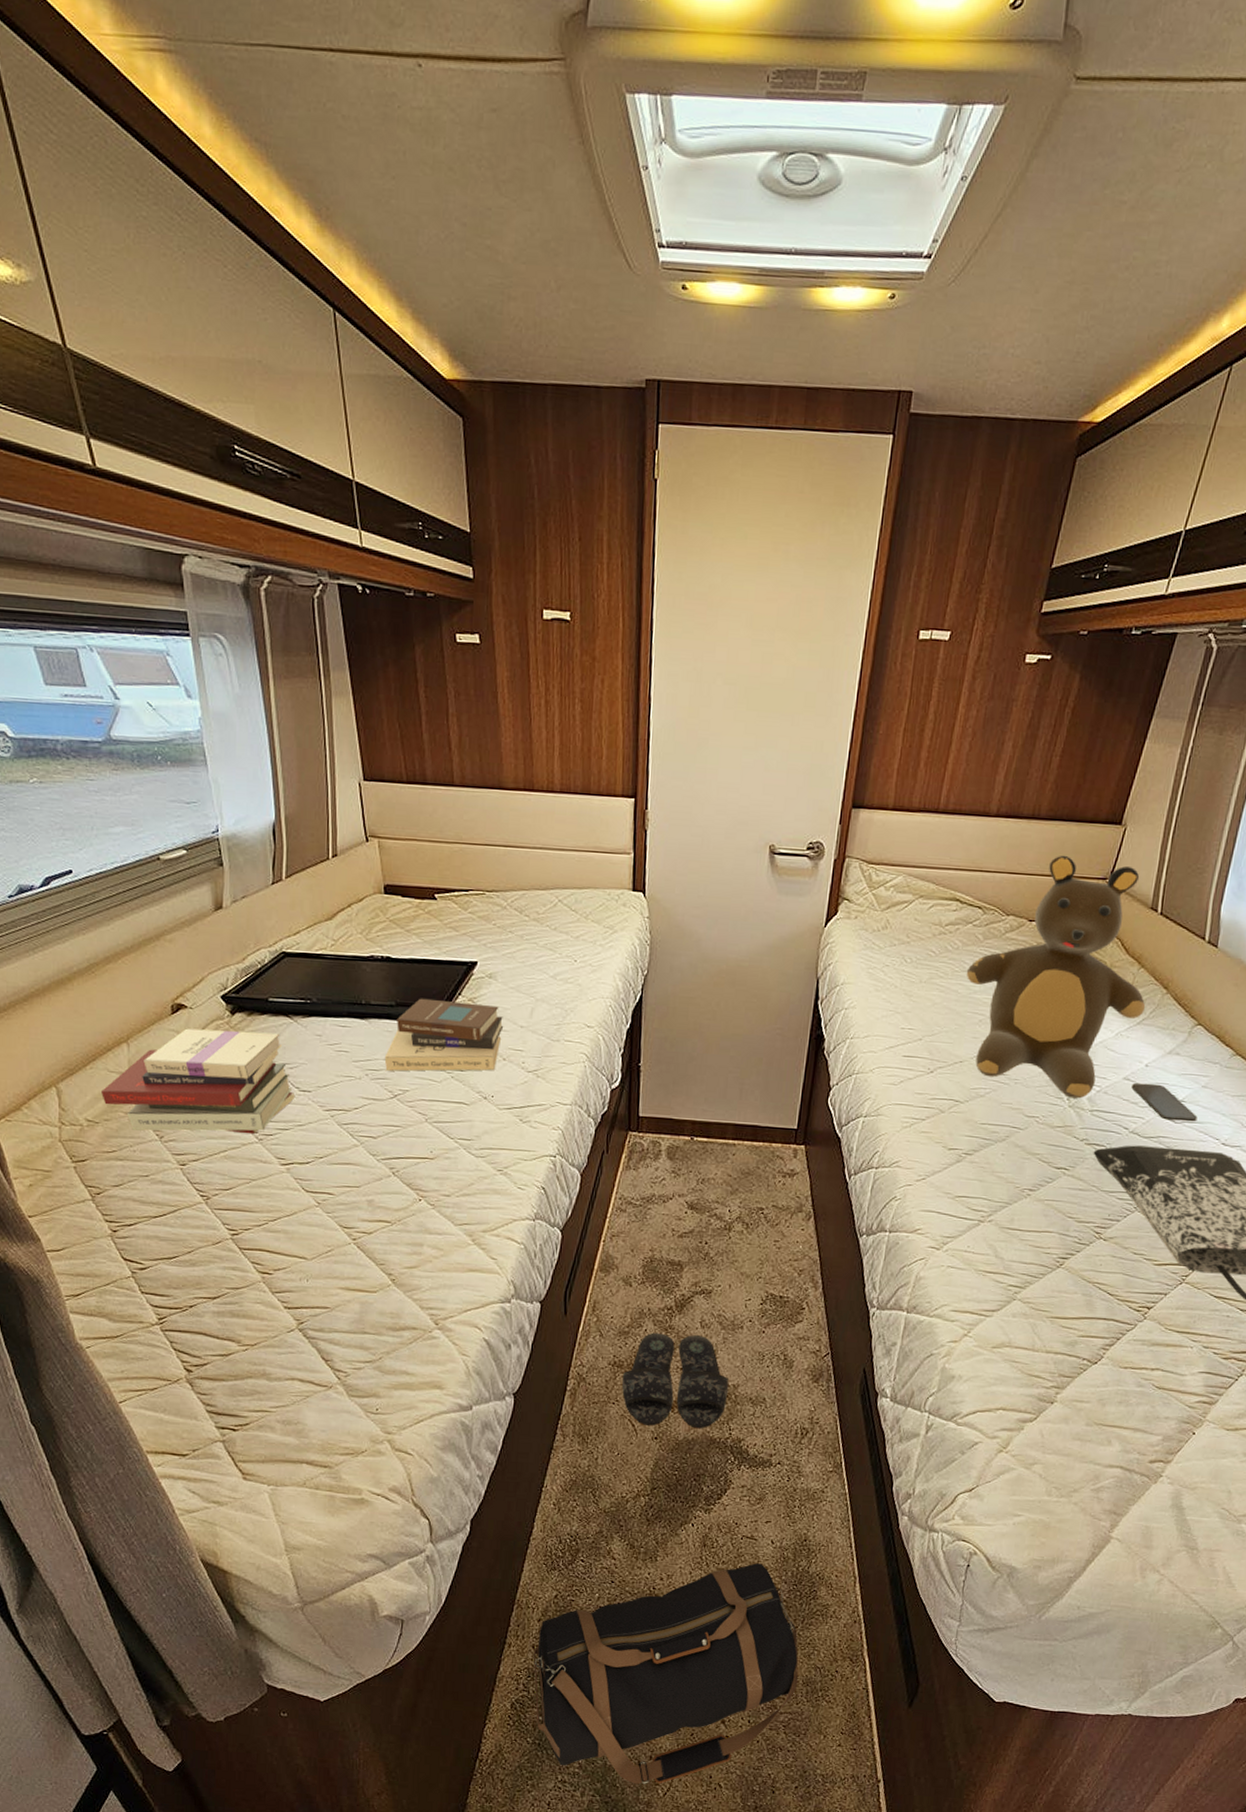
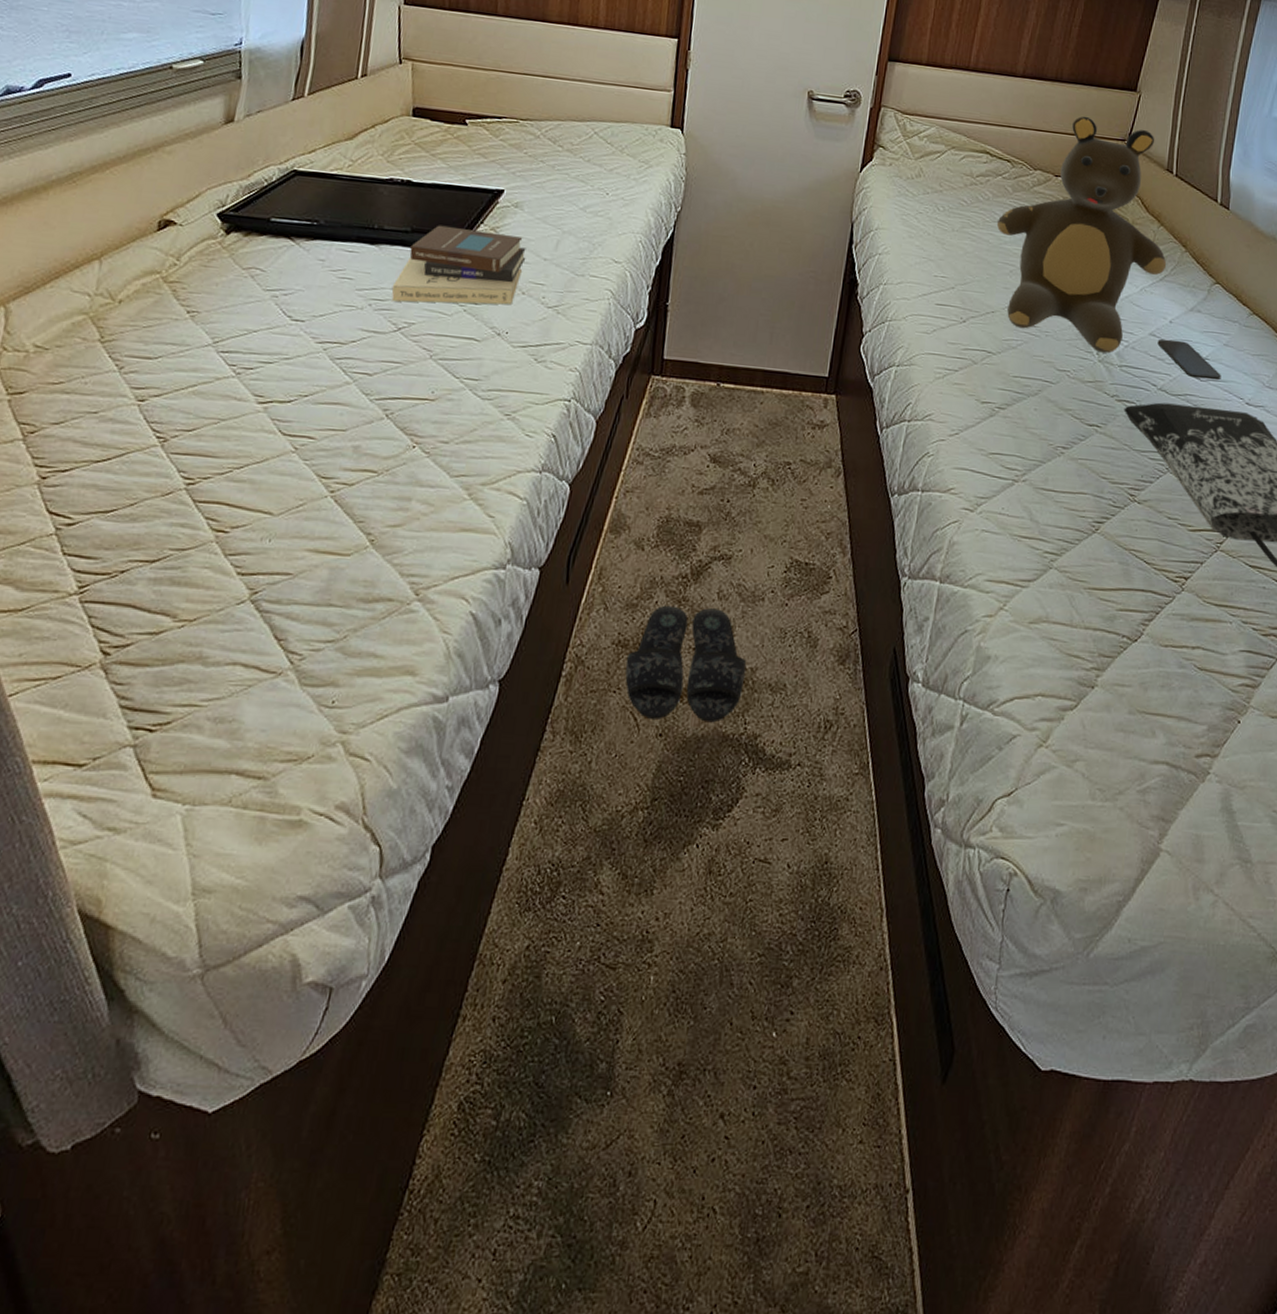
books: present [101,1028,295,1135] -> none [58,247,286,368]
duffel bag: present [533,1563,799,1784] -> none [489,894,815,1214]

